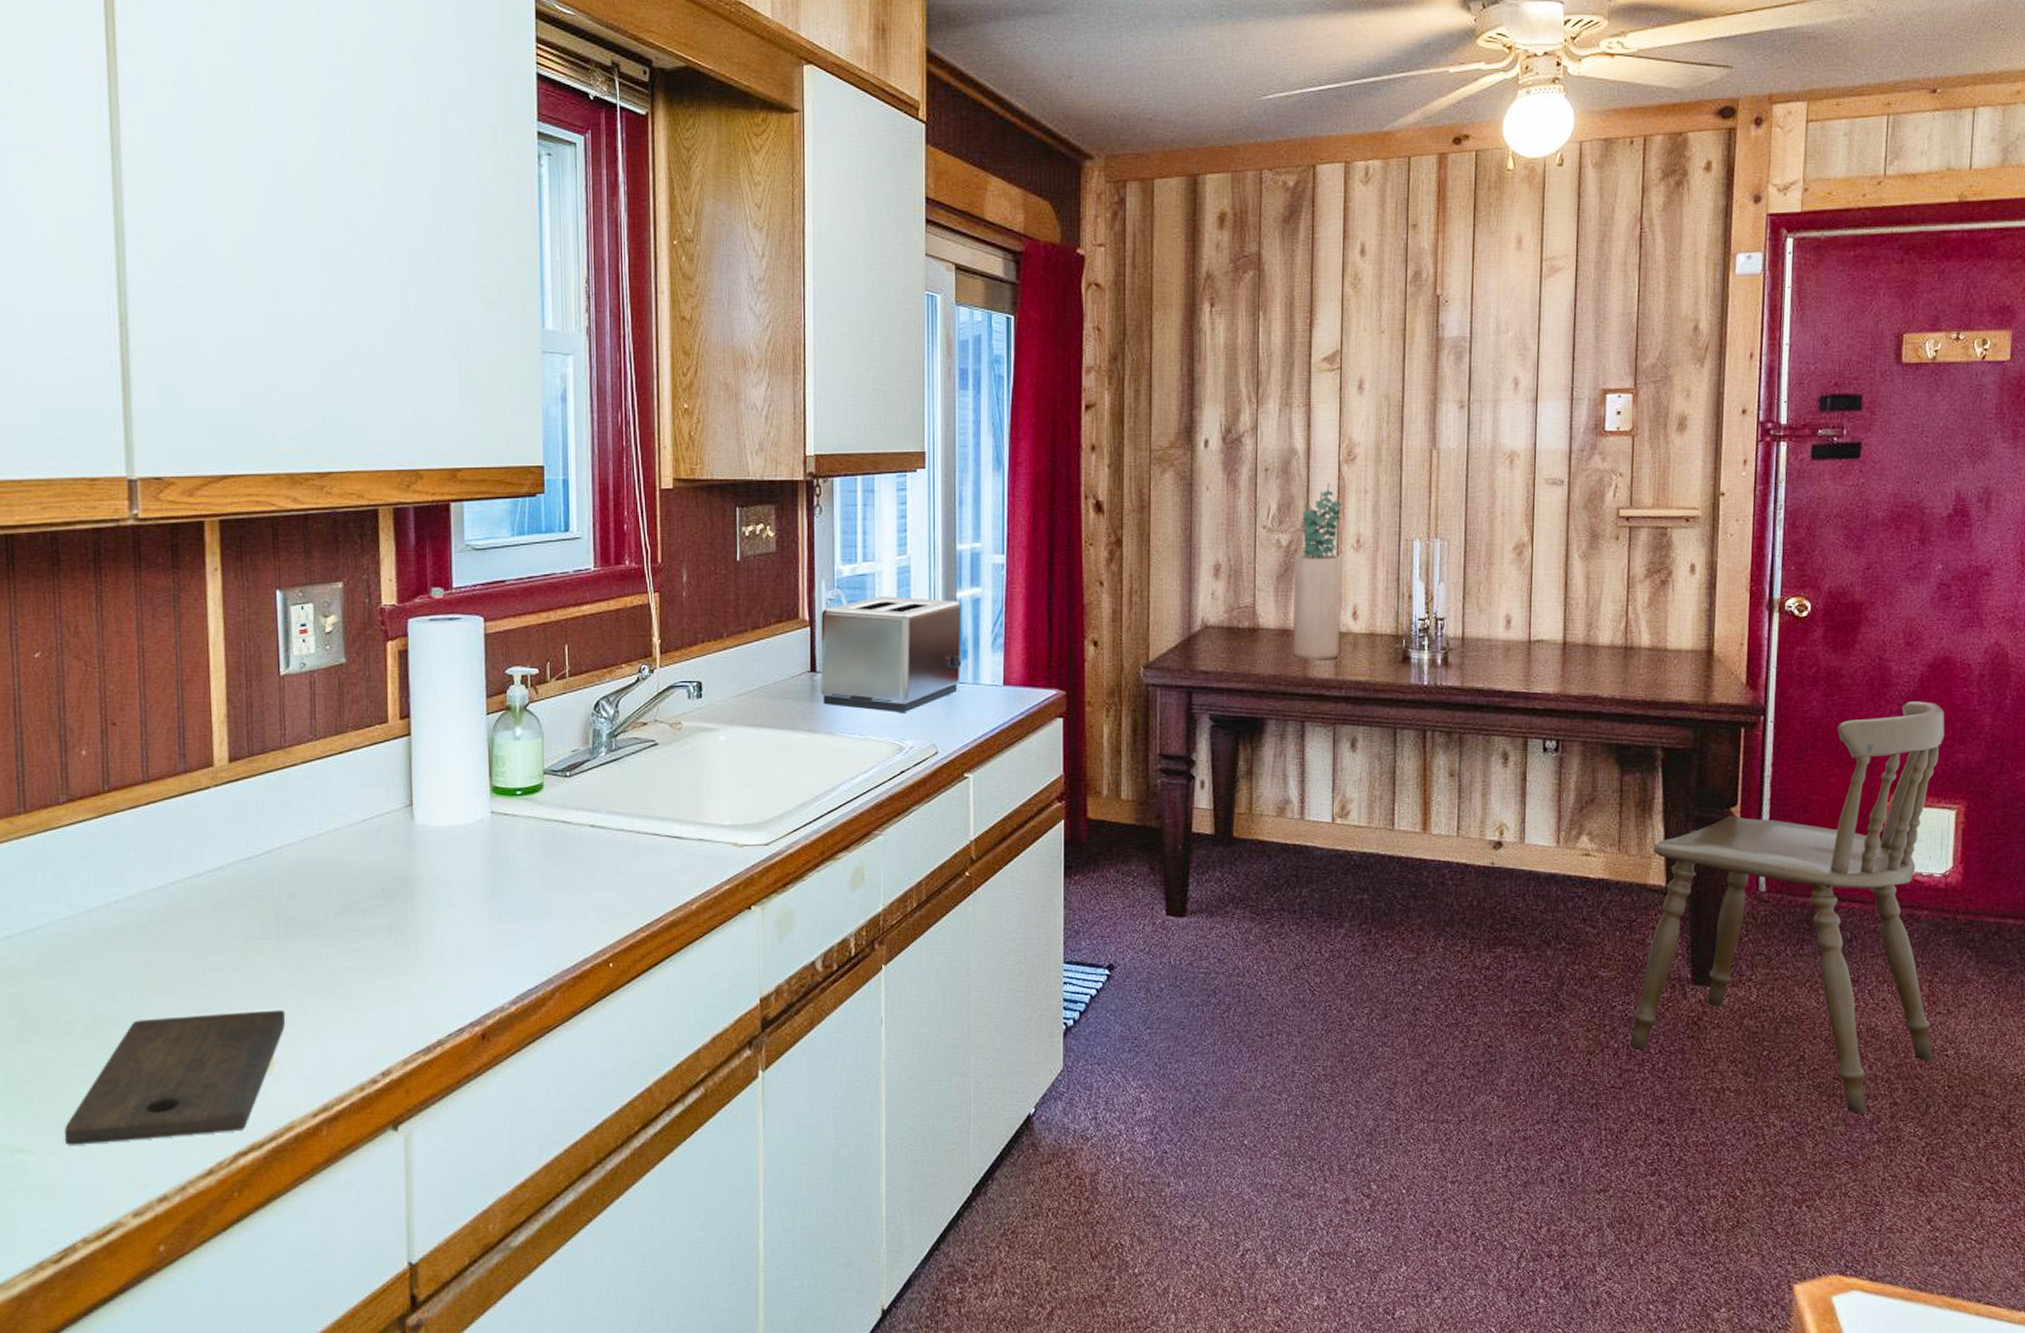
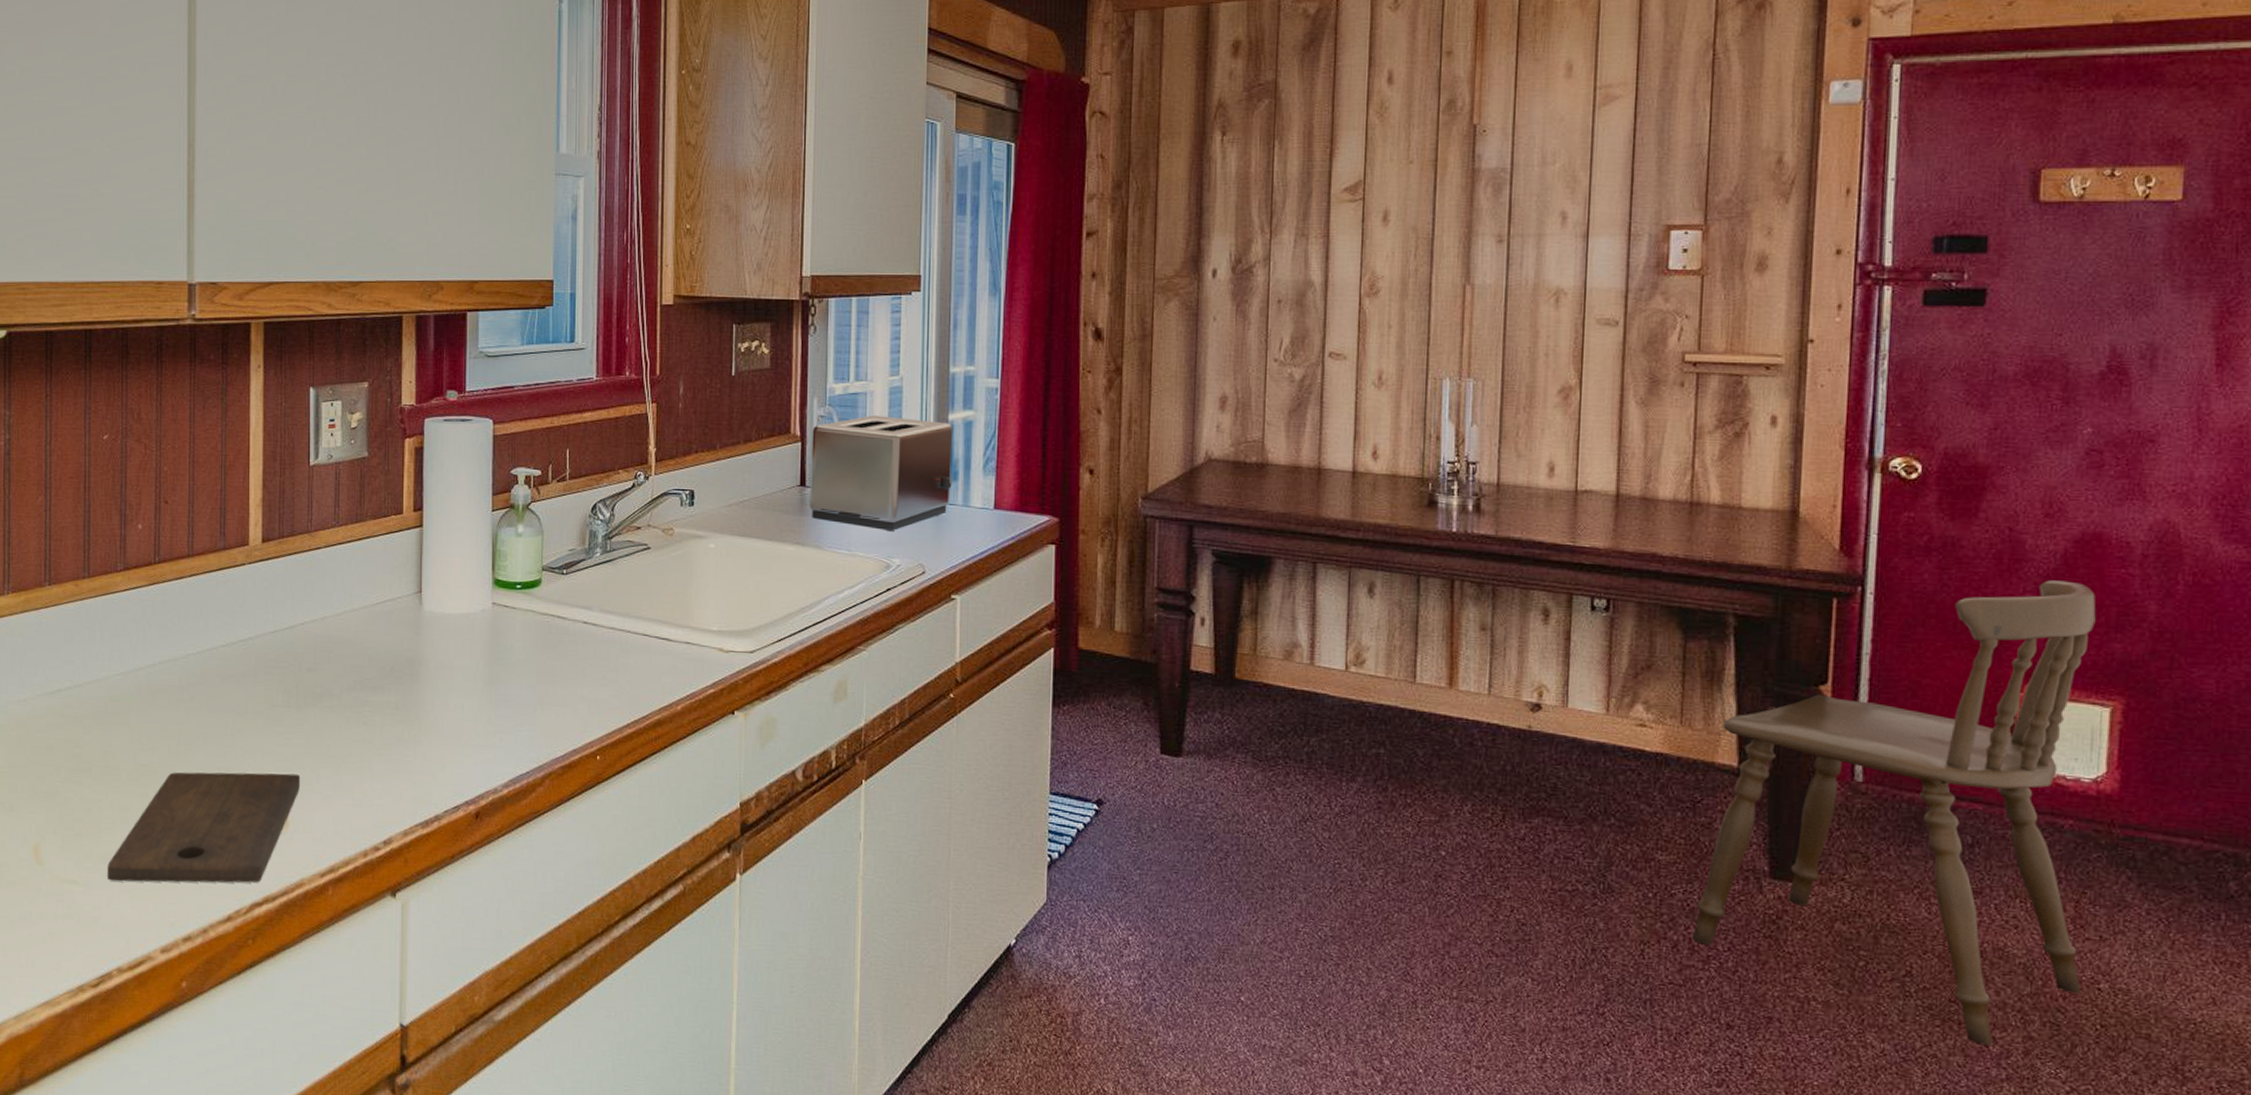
vase: present [1293,482,1342,661] -> none [1305,316,1362,501]

